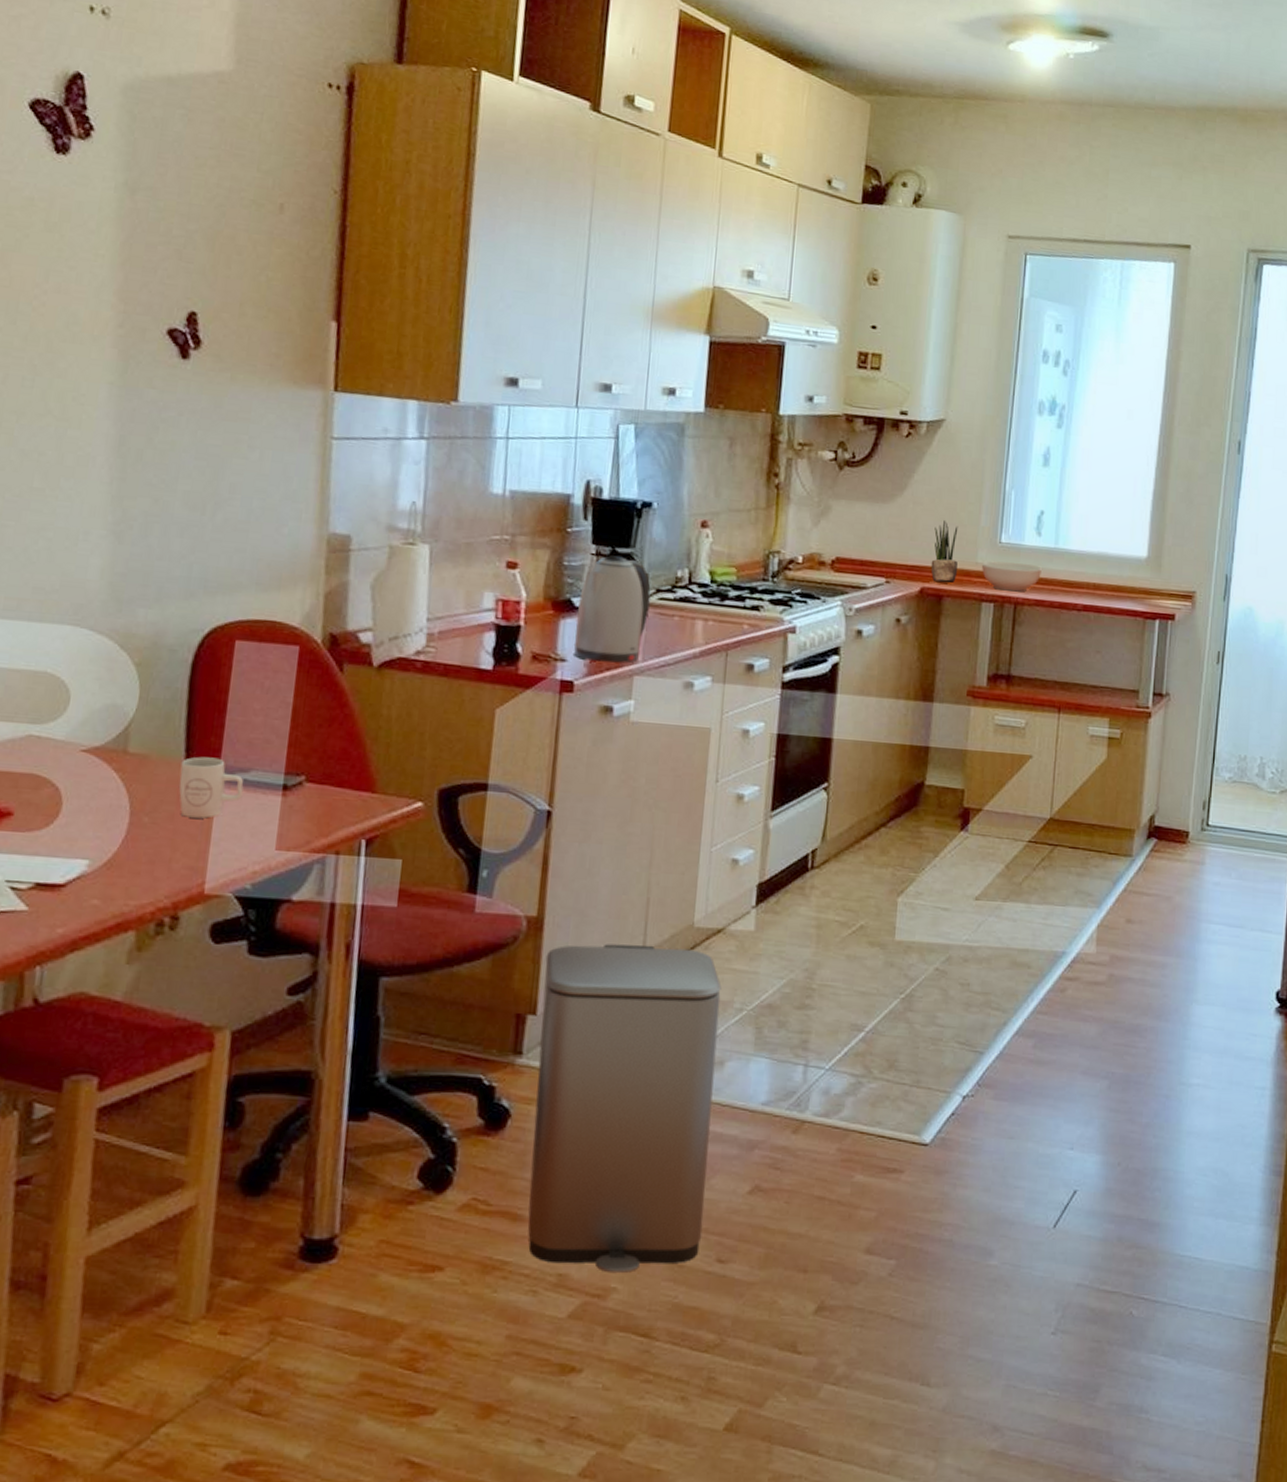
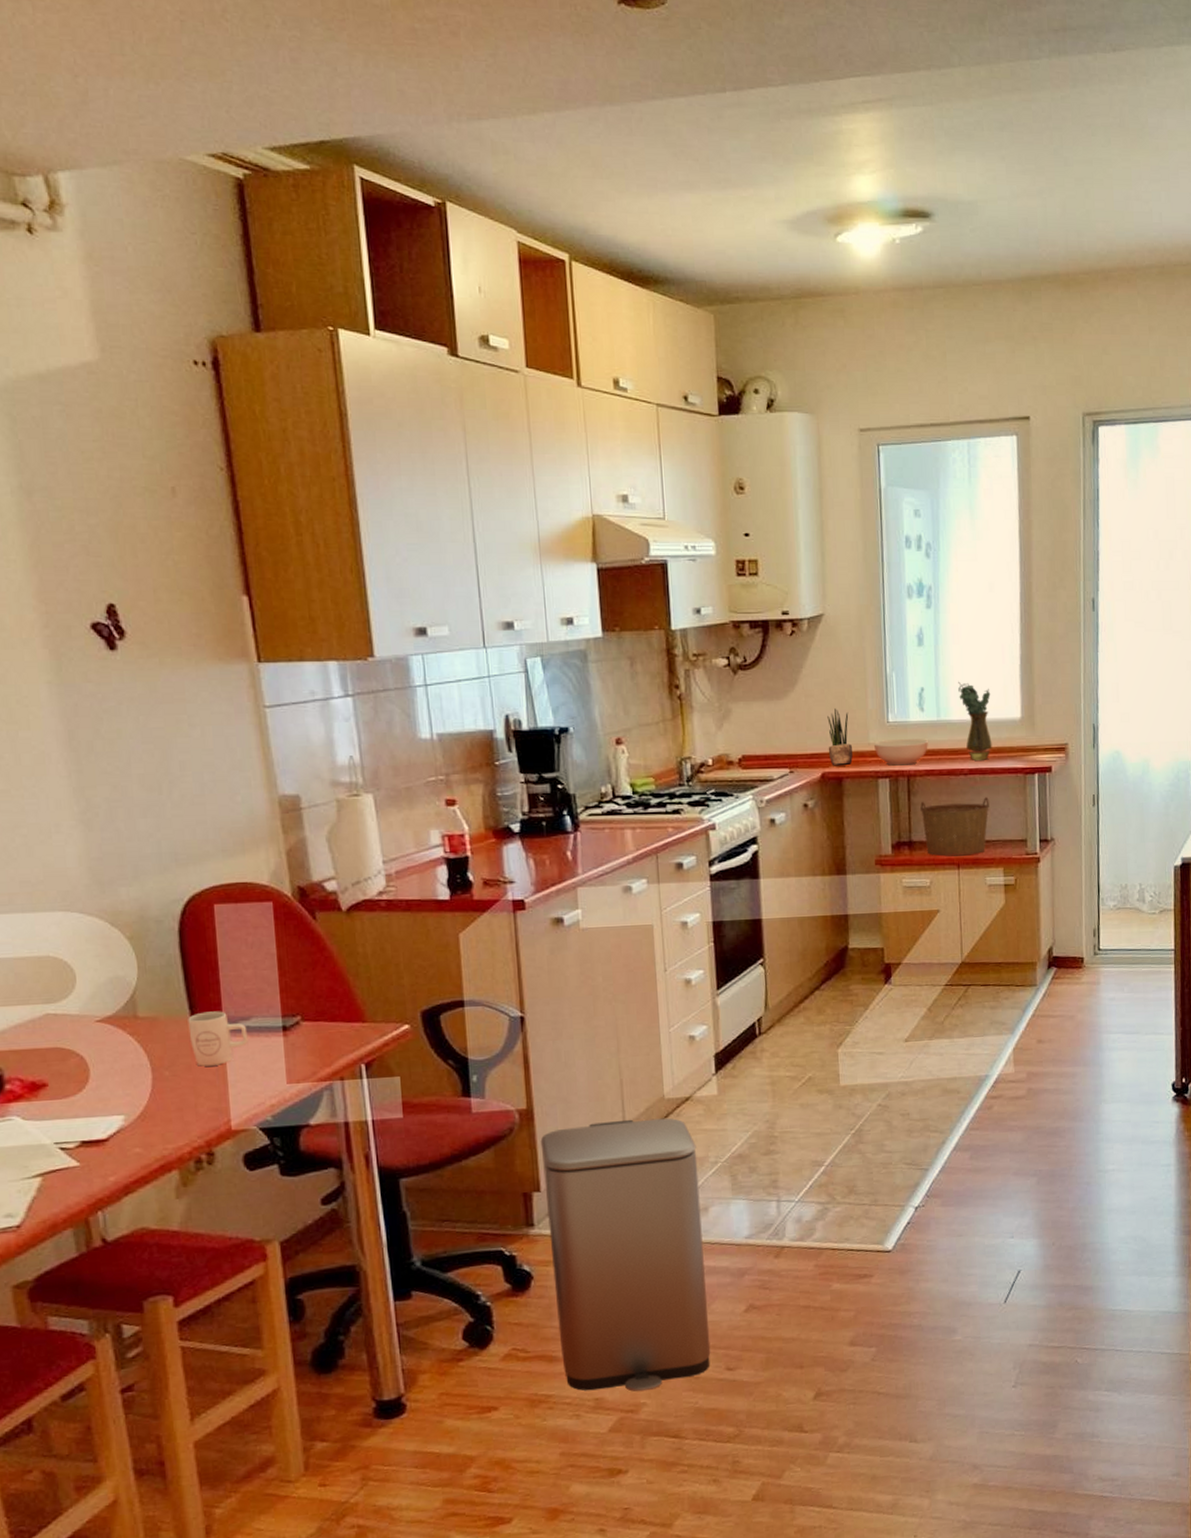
kettle: present [573,555,651,664] -> none [516,781,582,880]
basket: none [1024,633,1102,700] -> present [920,797,989,857]
vase: none [1081,509,1117,598] -> present [958,681,992,761]

